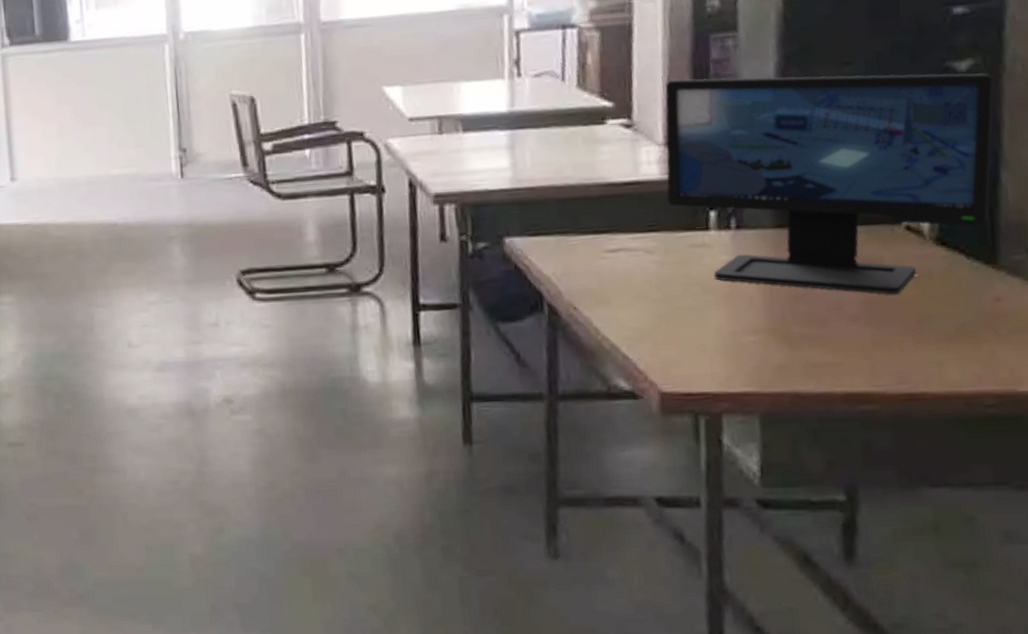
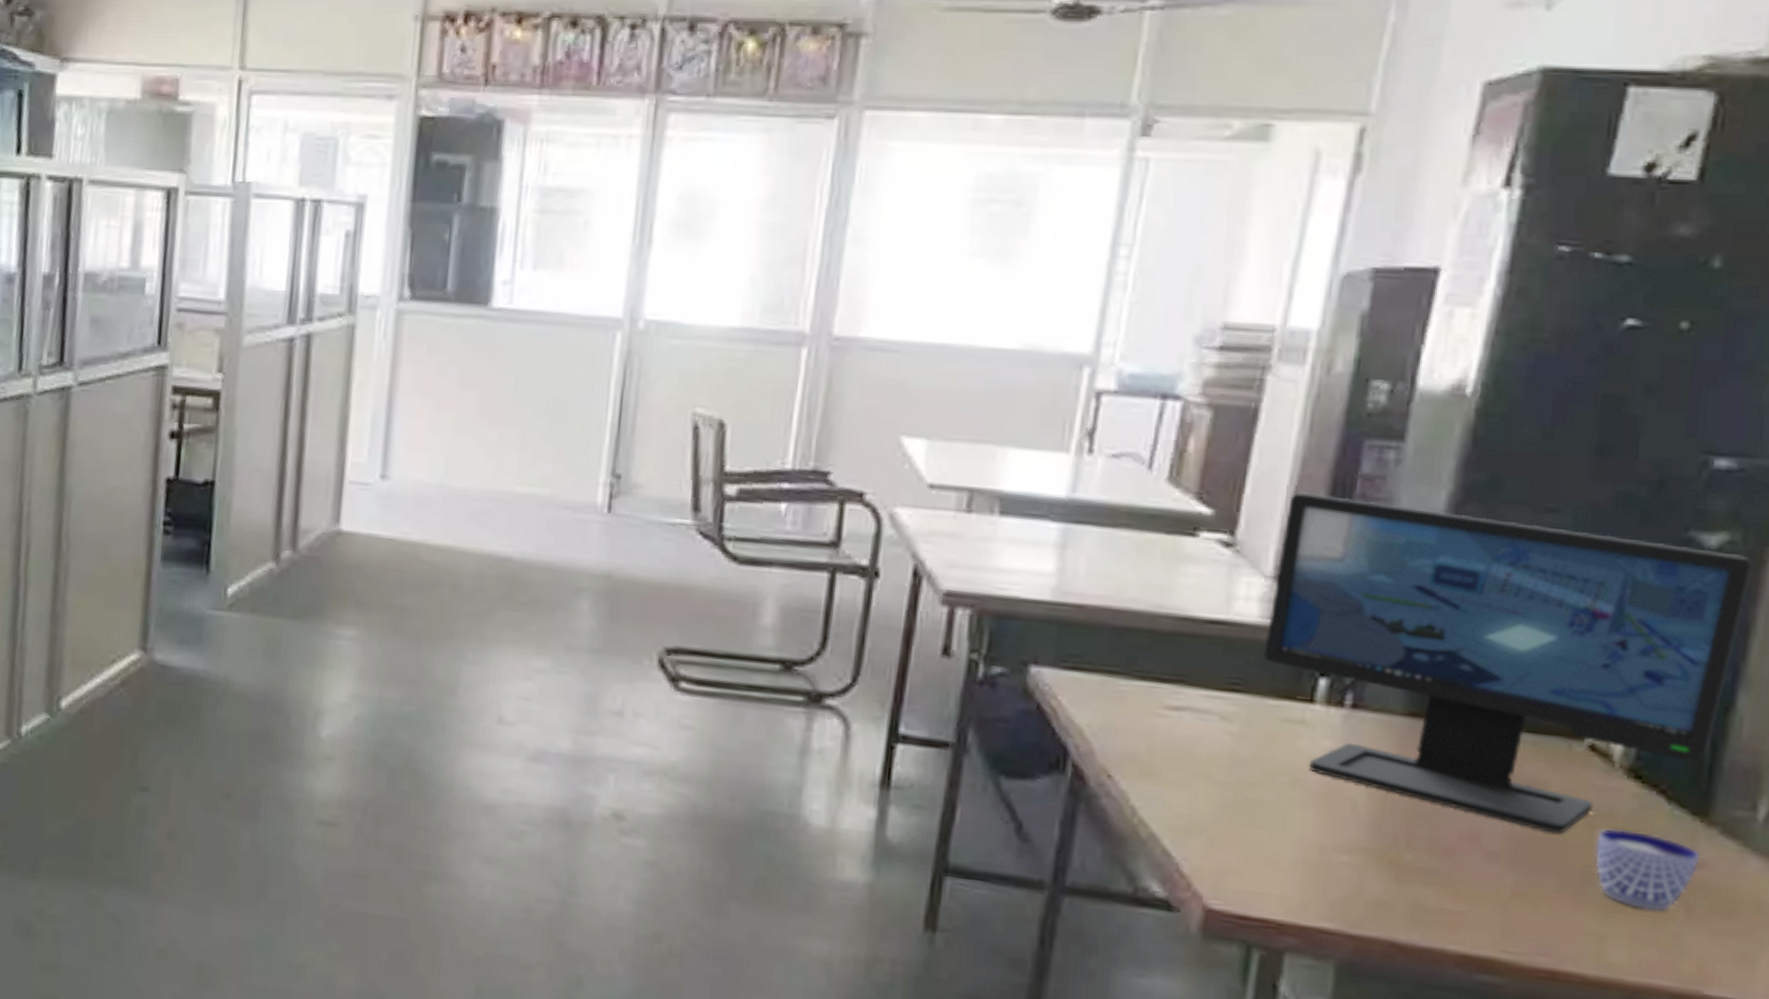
cup: none [923,282,997,338] -> present [1595,828,1701,911]

